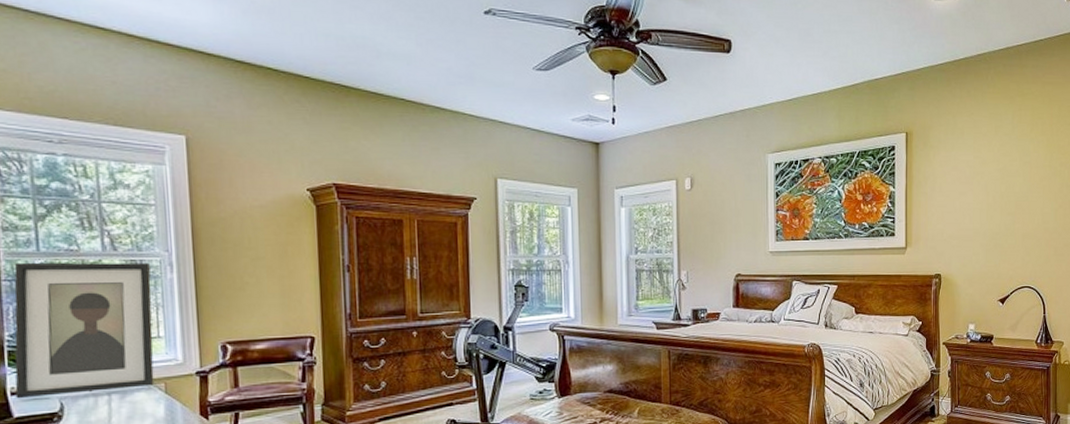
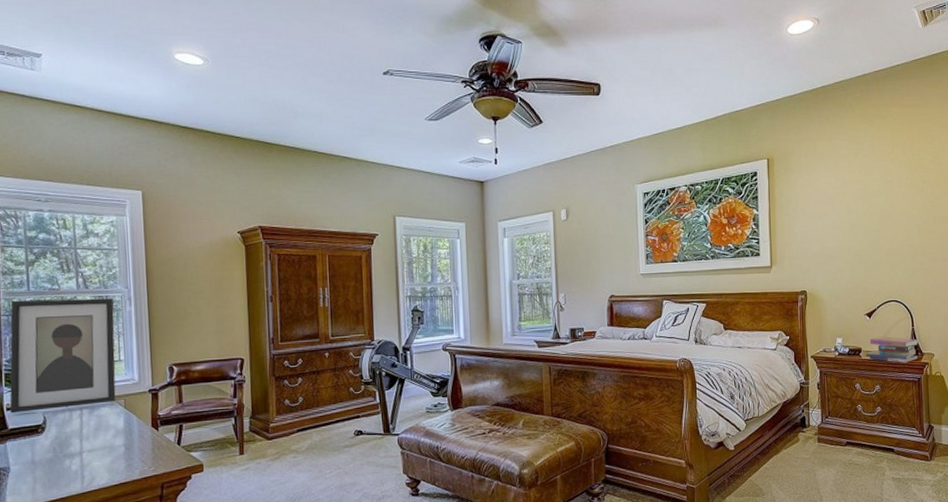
books: none [997,323,1049,352] -> present [865,336,919,364]

